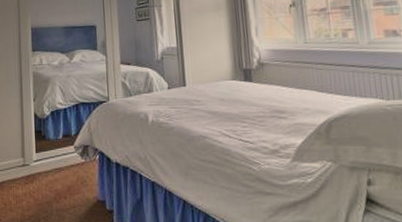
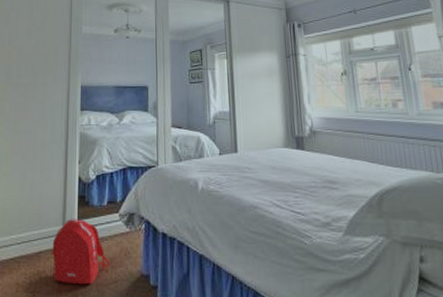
backpack: none [13,151,68,210] -> present [51,218,110,285]

